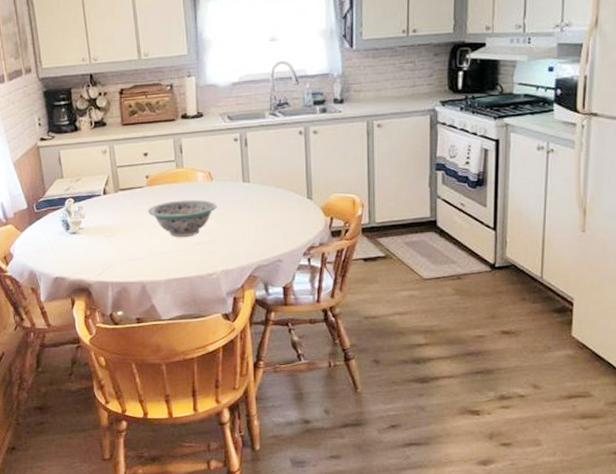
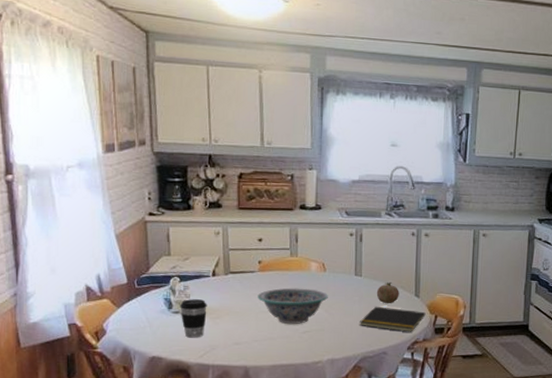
coffee cup: none [76,218,102,257] -> present [180,299,207,338]
notepad: none [250,212,320,237] -> present [359,306,426,332]
fruit: none [266,186,291,209] -> present [376,282,399,304]

